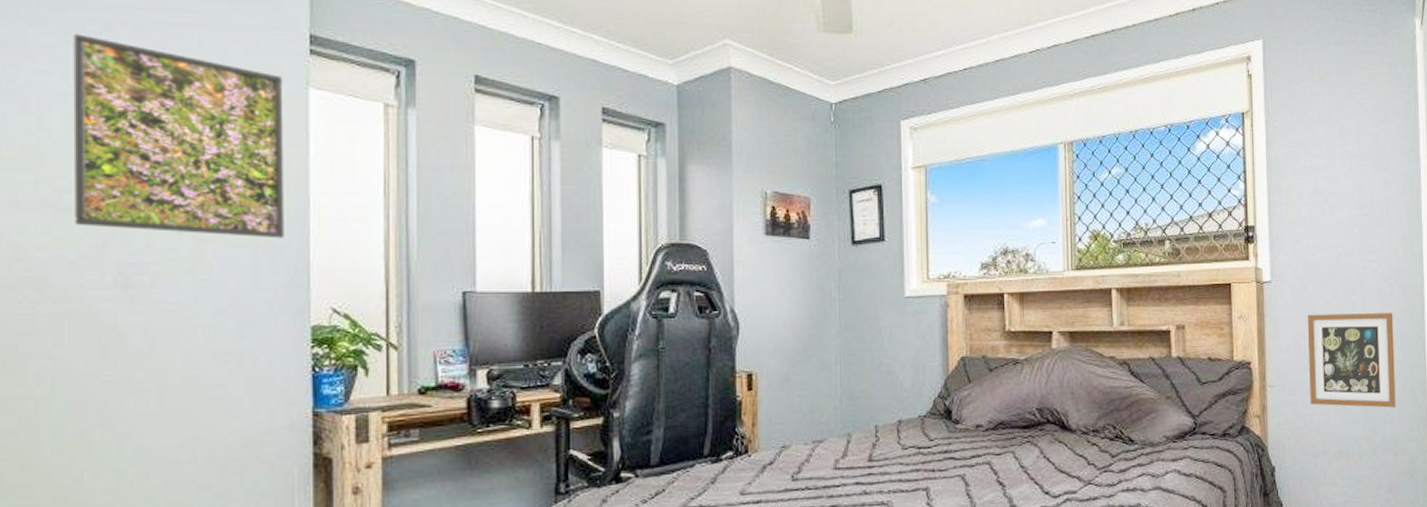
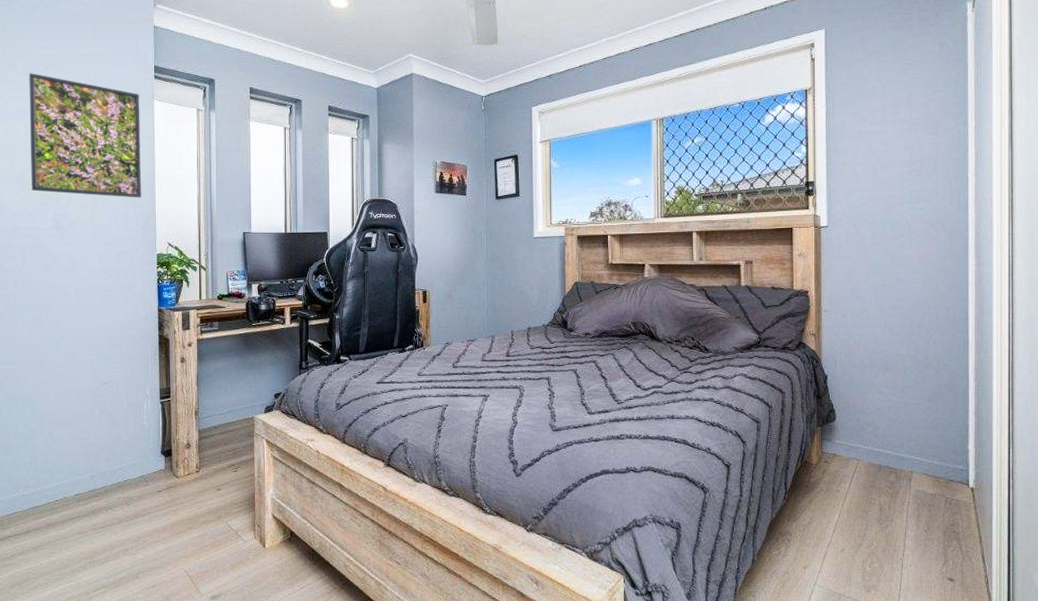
picture frame: present [1307,313,1396,408] -> none [859,253,939,332]

